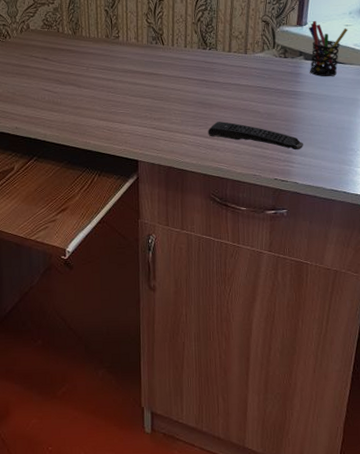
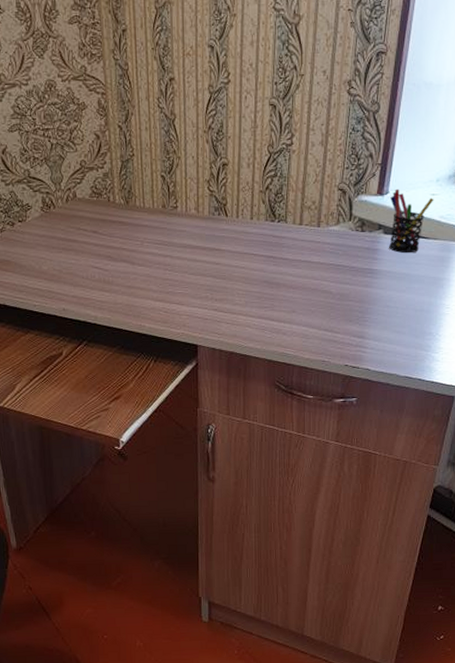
remote control: present [208,121,304,151] -> none [274,303,379,335]

